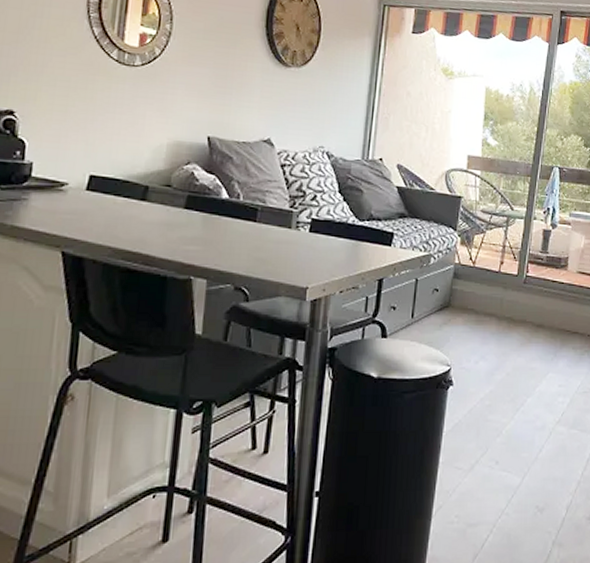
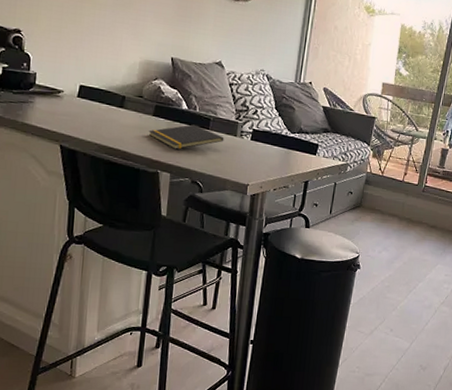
notepad: none [178,216,276,249] -> present [148,124,224,150]

